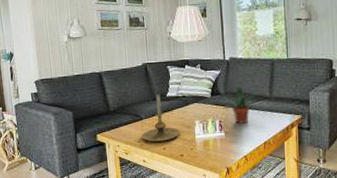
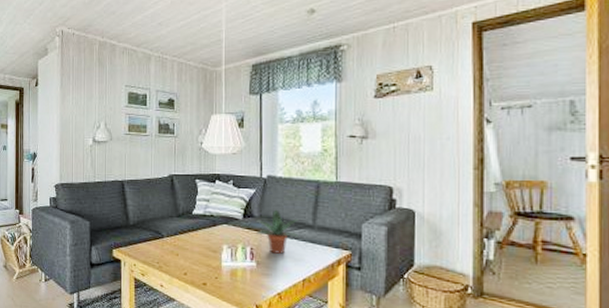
candle holder: present [142,94,181,142] -> none [161,210,205,265]

